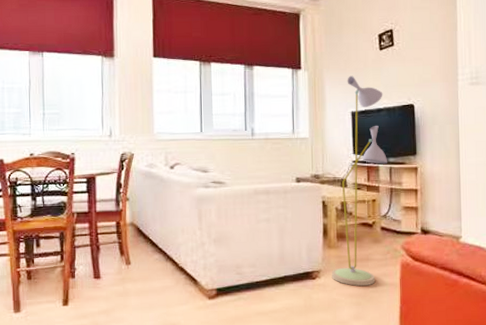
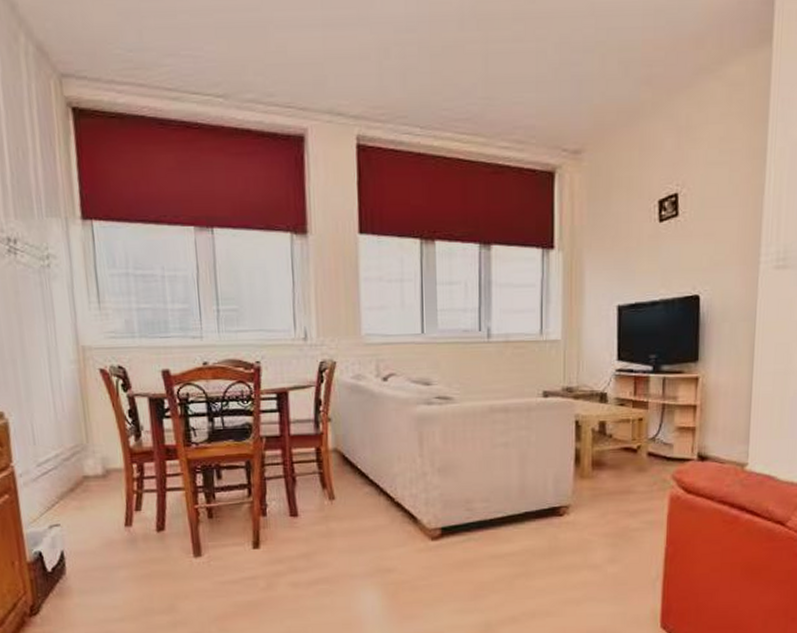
floor lamp: present [331,75,388,287] -> none [583,257,662,524]

